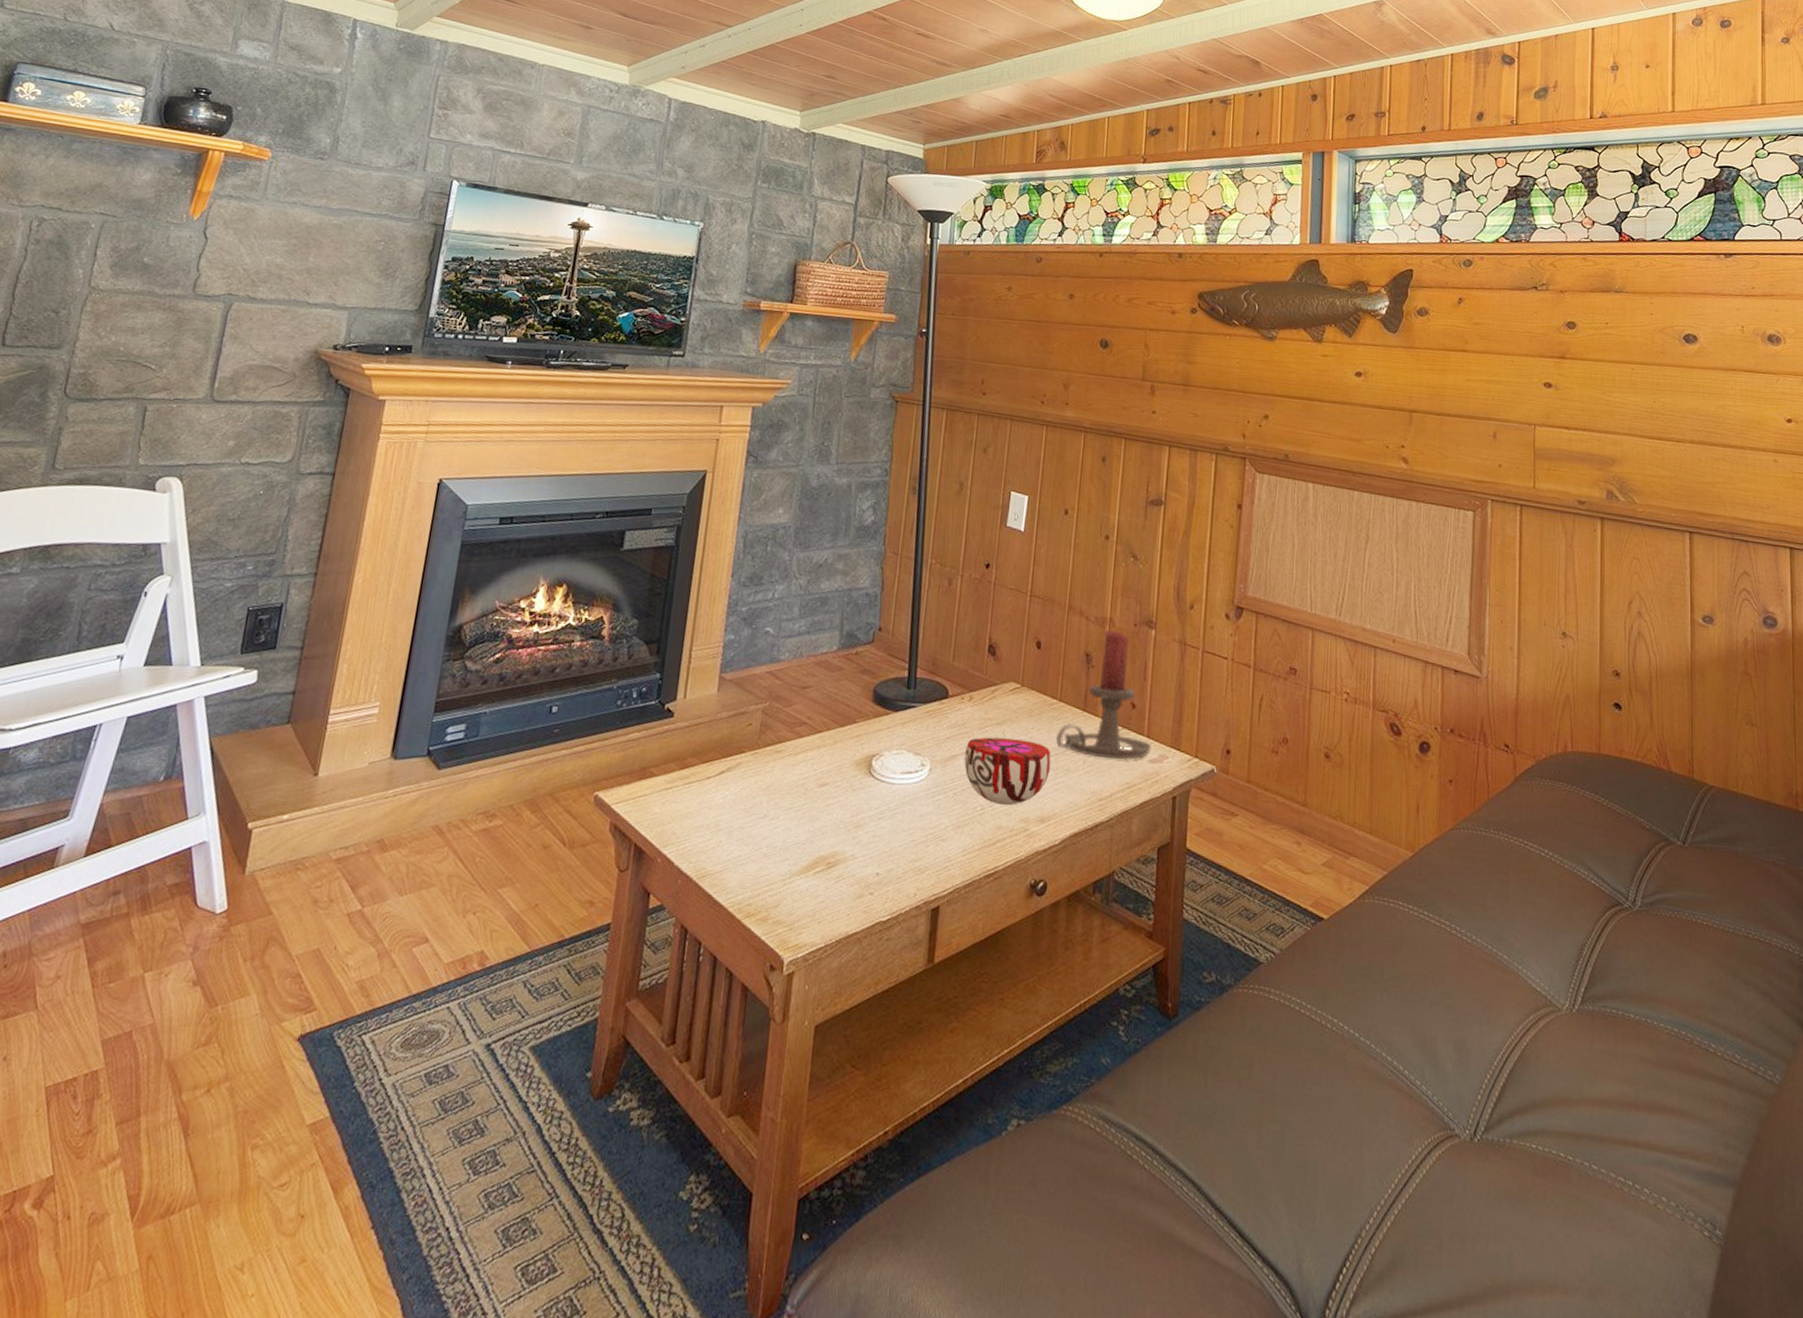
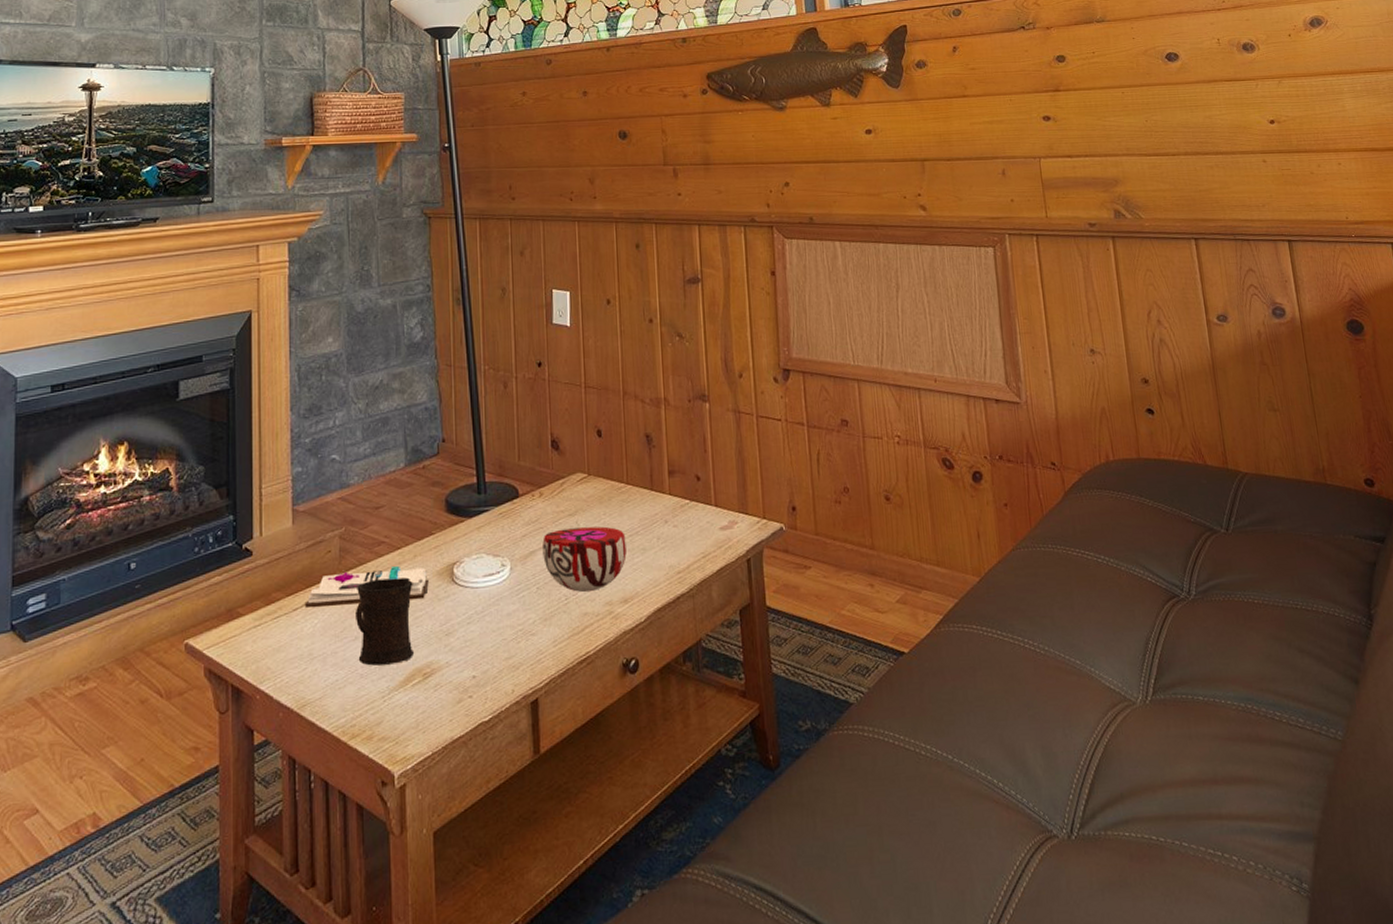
book: none [718,747,846,787] -> present [304,566,429,609]
mug: none [764,759,830,849] -> present [356,577,413,666]
candle holder: present [1056,629,1151,761] -> none [629,408,720,534]

